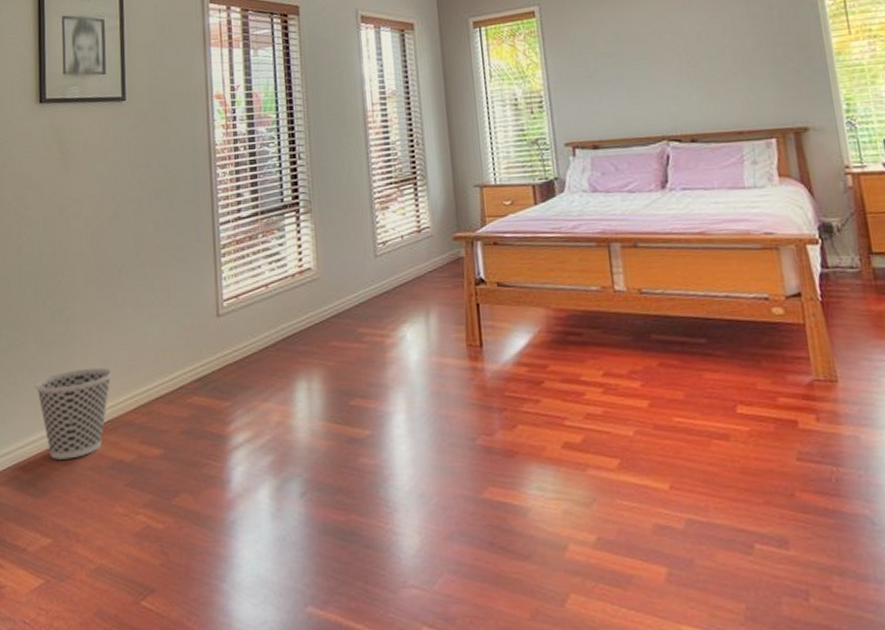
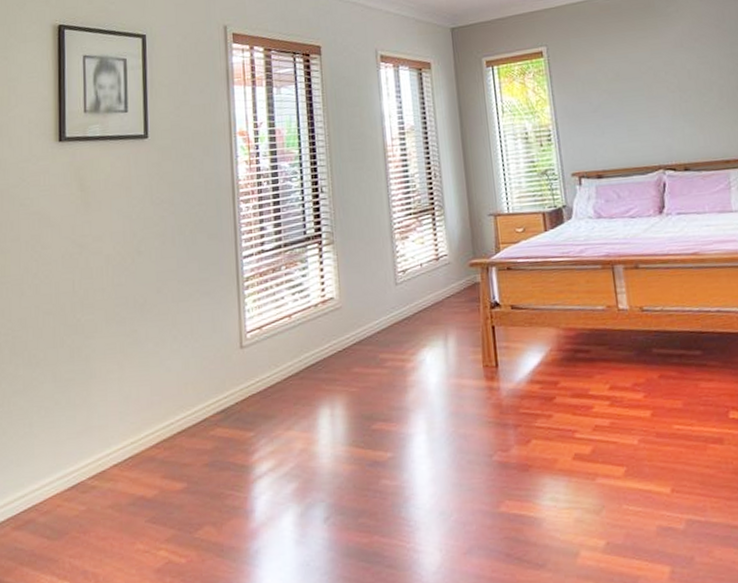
wastebasket: present [35,367,112,460] -> none [52,404,134,500]

